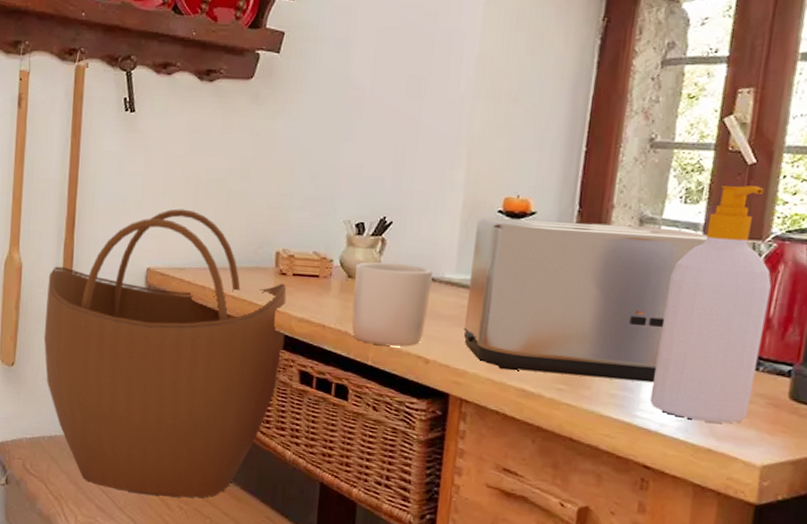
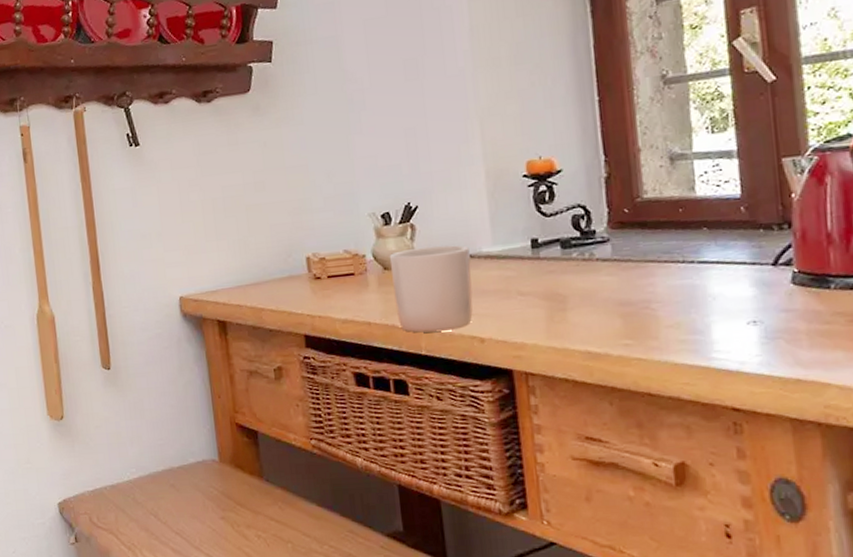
woven basket: present [43,209,287,498] -> none [82,231,334,529]
toaster: present [464,217,708,383] -> none [503,159,744,336]
soap bottle: present [649,185,772,424] -> none [714,102,830,352]

